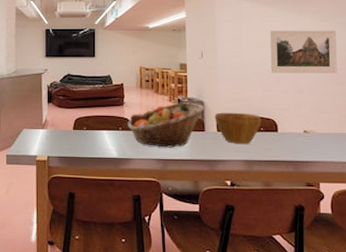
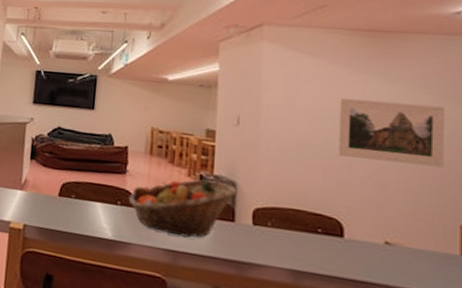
bowl: present [214,112,261,145] -> none [250,199,320,249]

